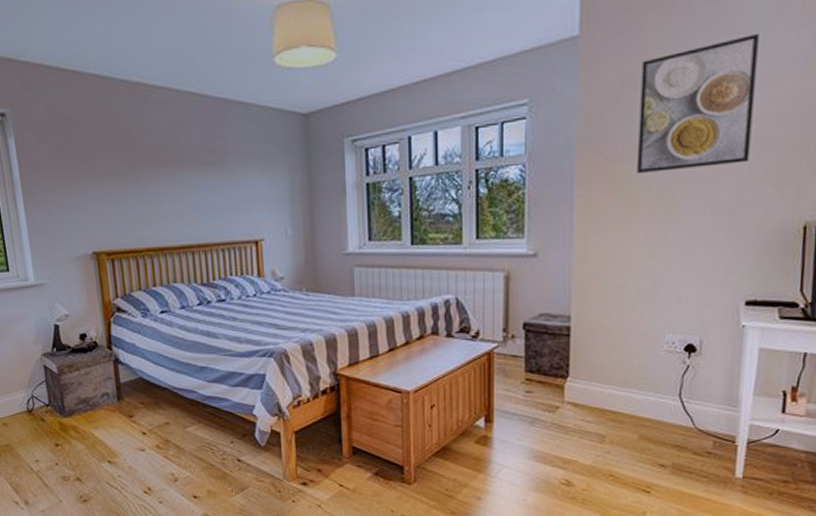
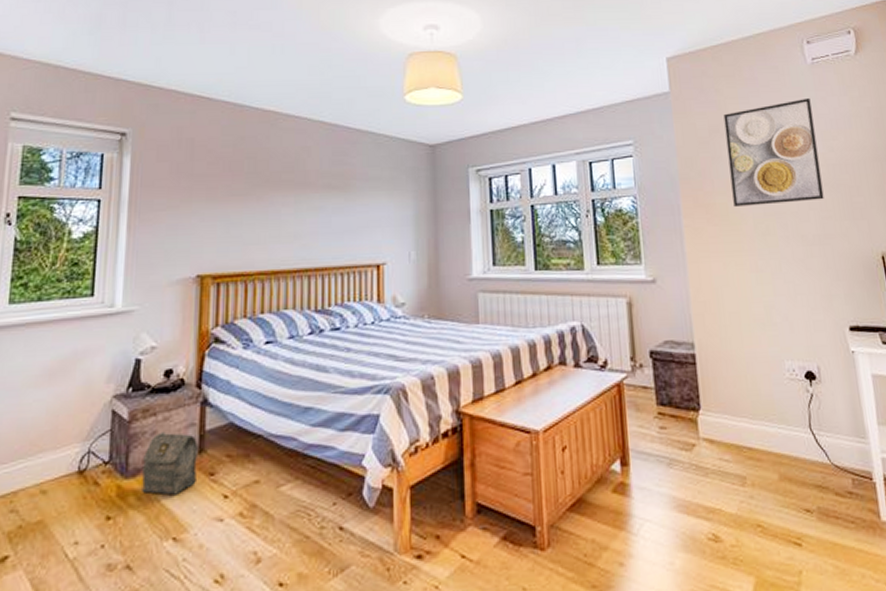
bag: none [75,383,119,431] -> present [142,431,198,495]

